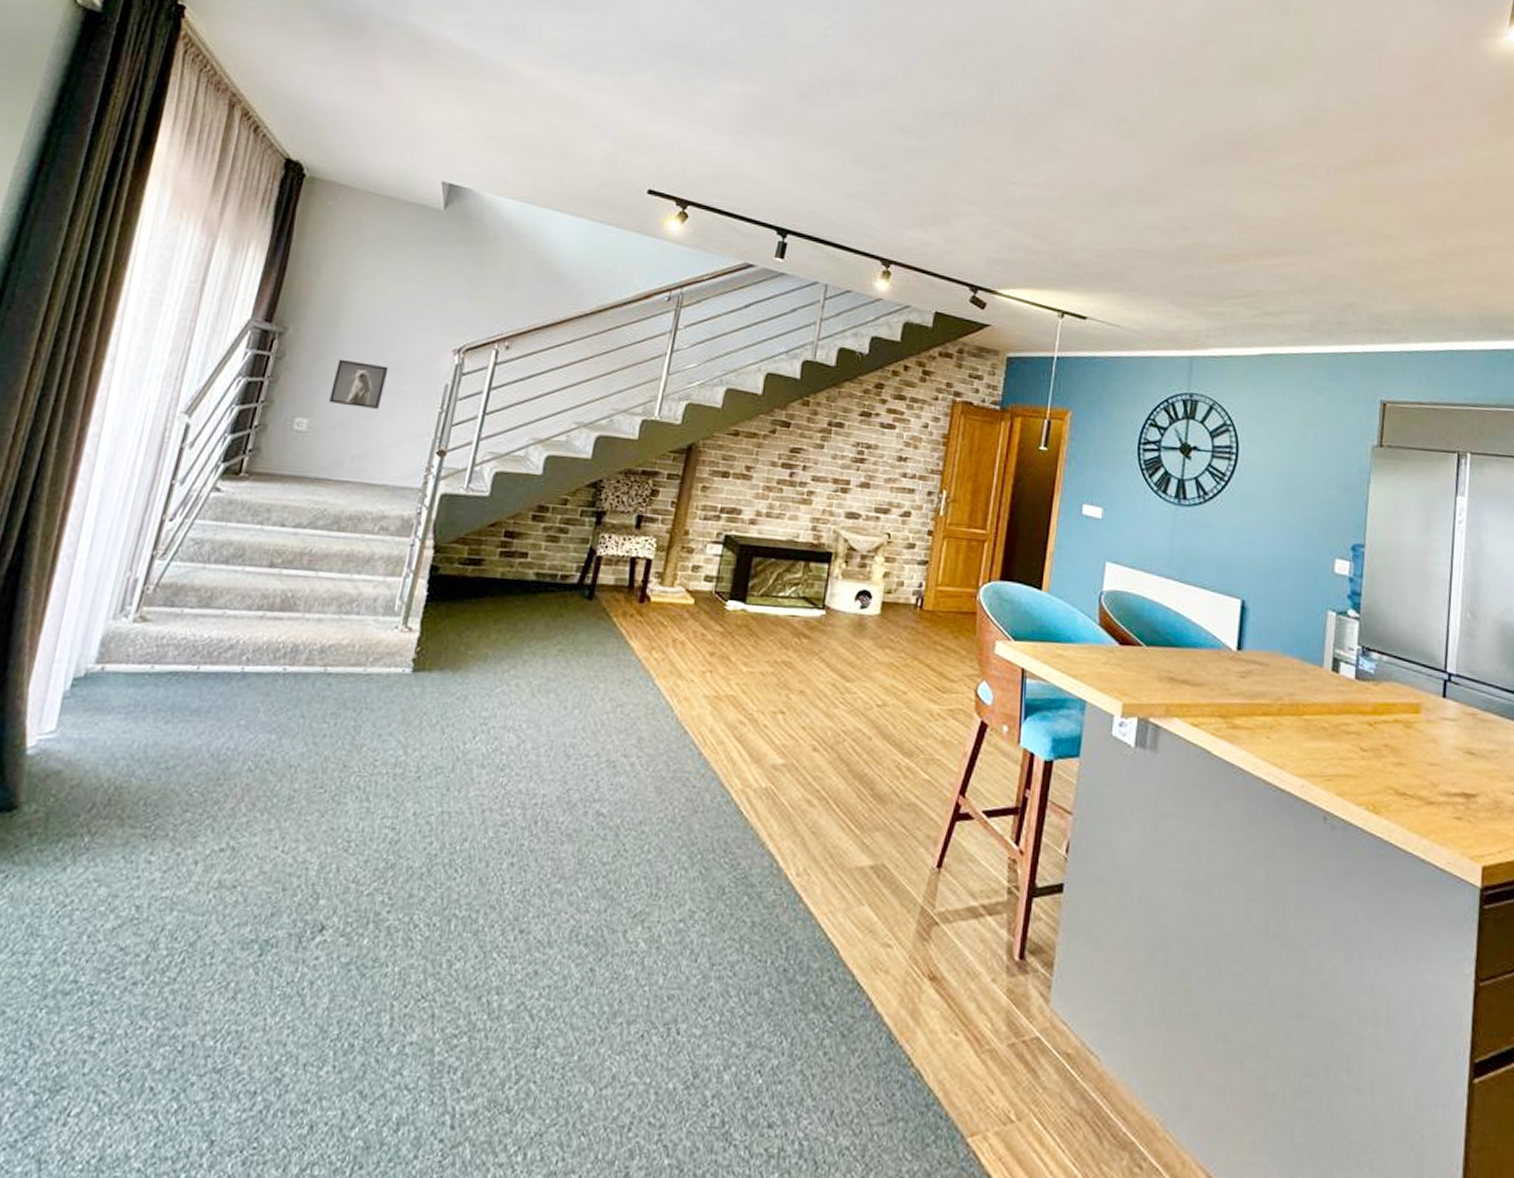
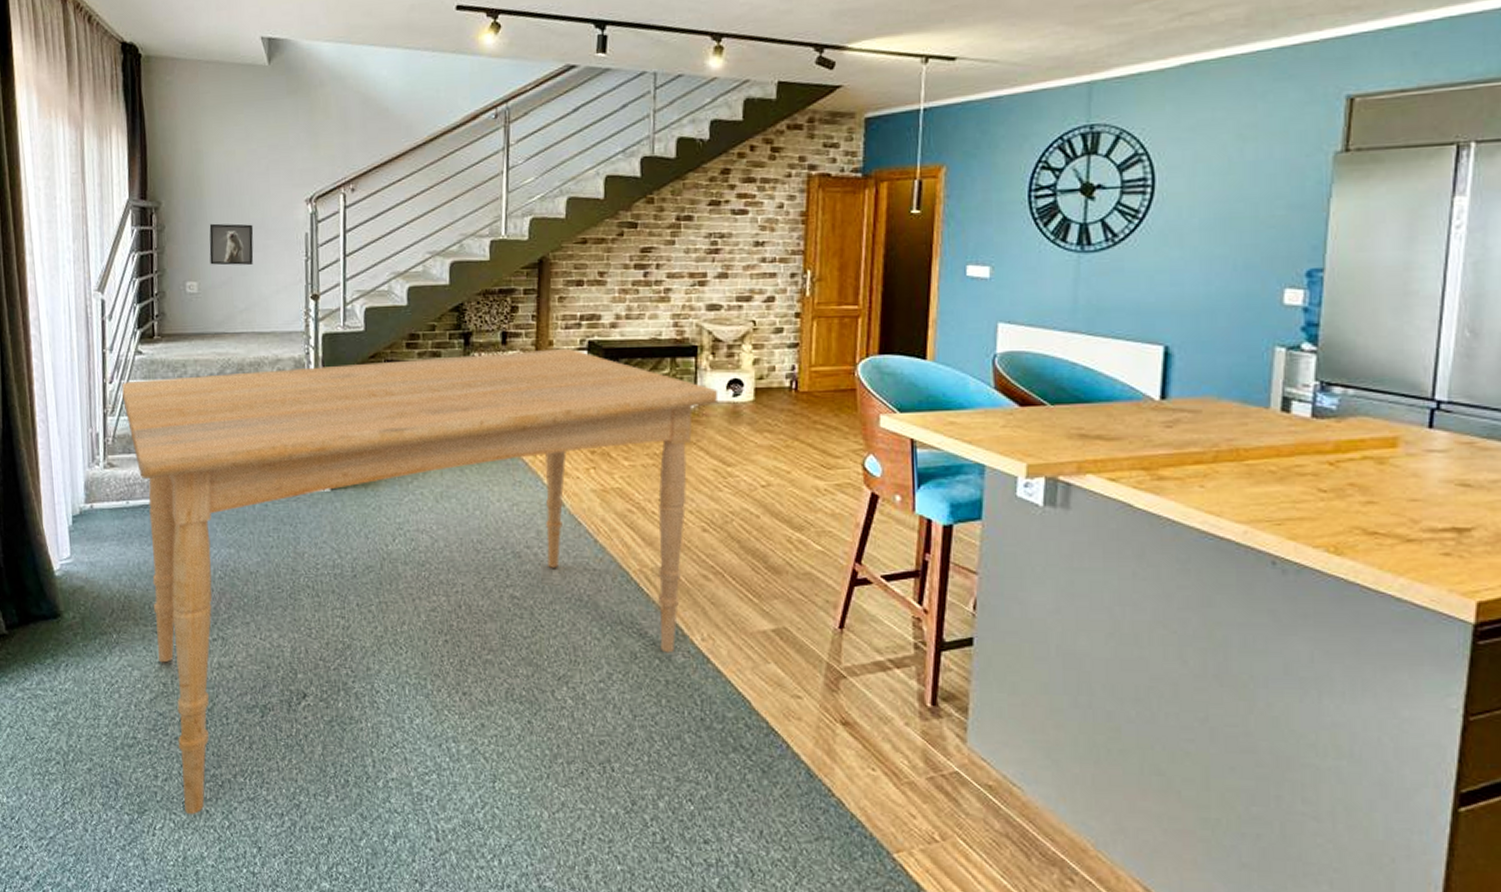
dining table: none [119,521,847,1094] -> present [122,348,719,815]

